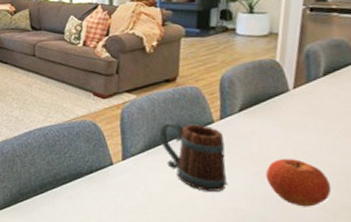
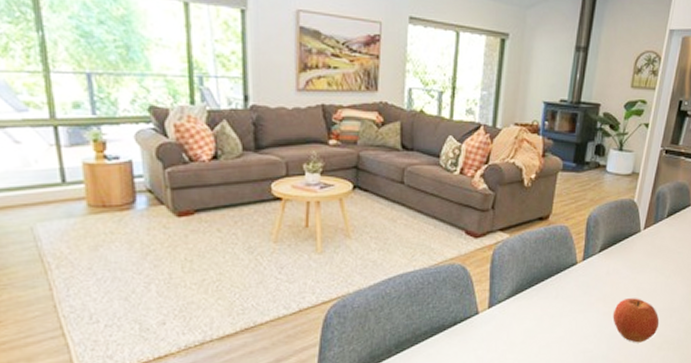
mug: present [159,122,227,191] -> none [526,264,584,336]

